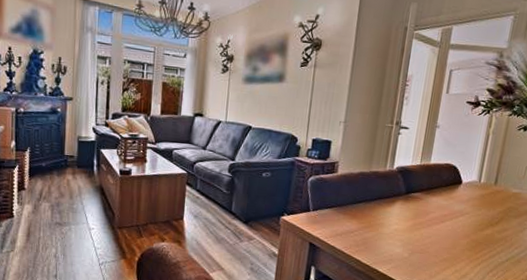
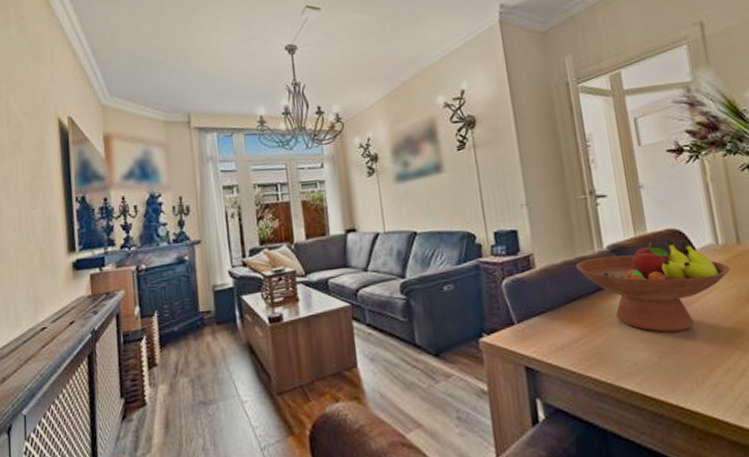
fruit bowl: none [368,170,483,240] -> present [575,238,730,333]

